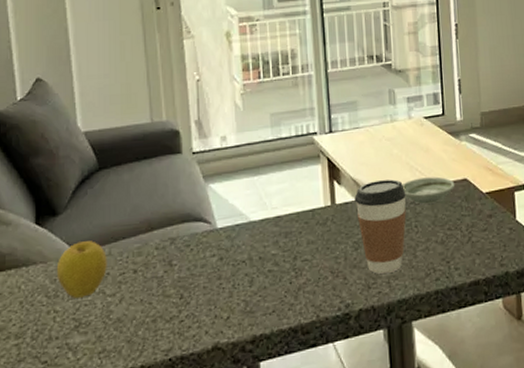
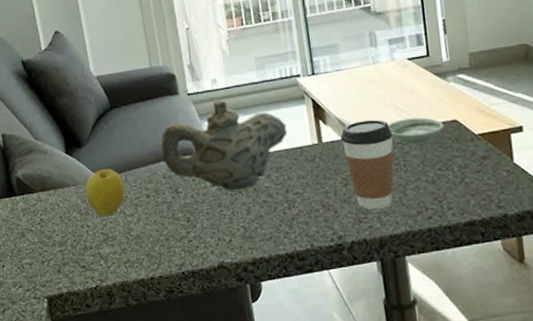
teapot: none [156,159,300,260] -> present [161,99,288,191]

